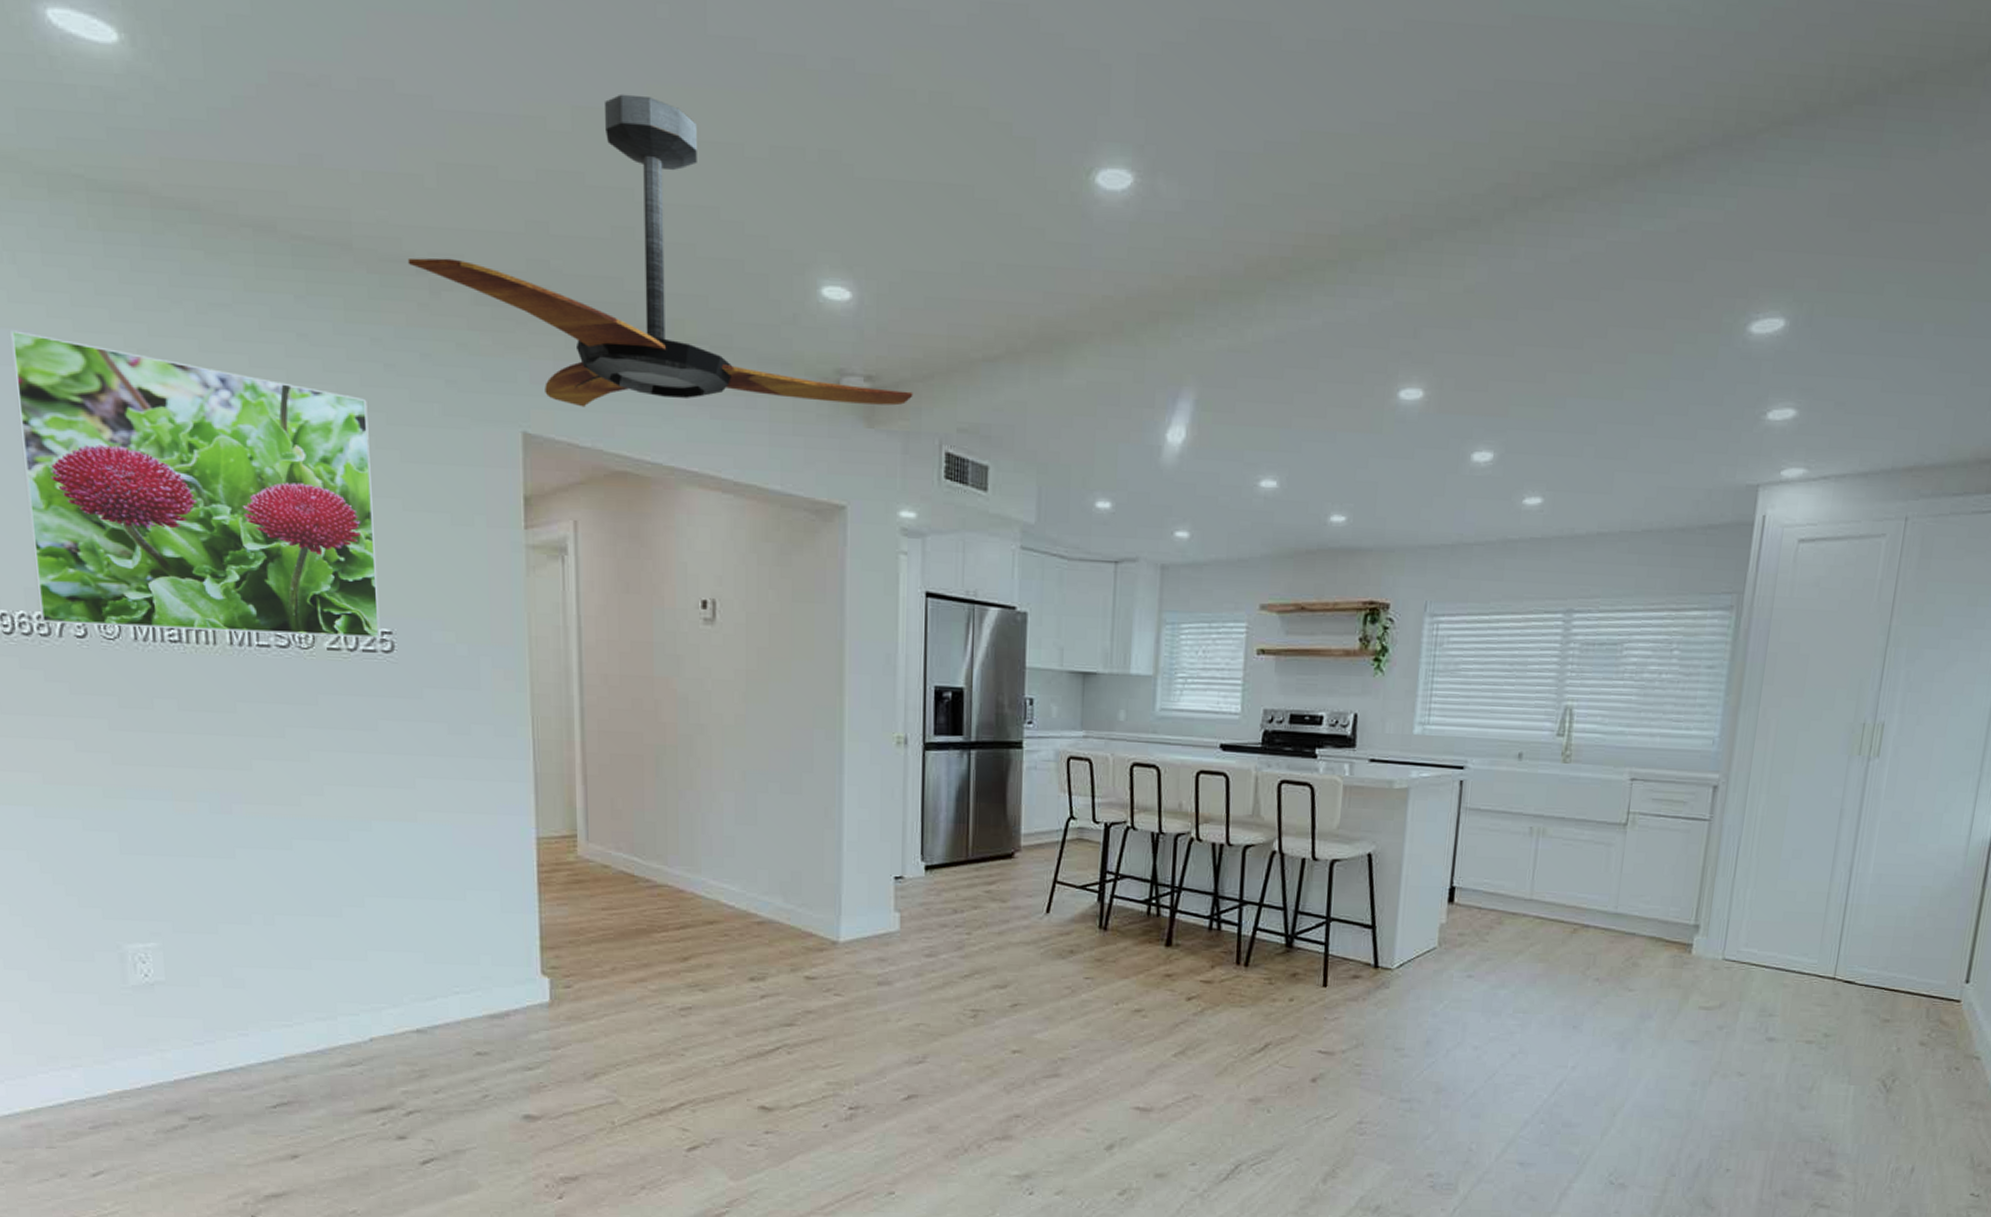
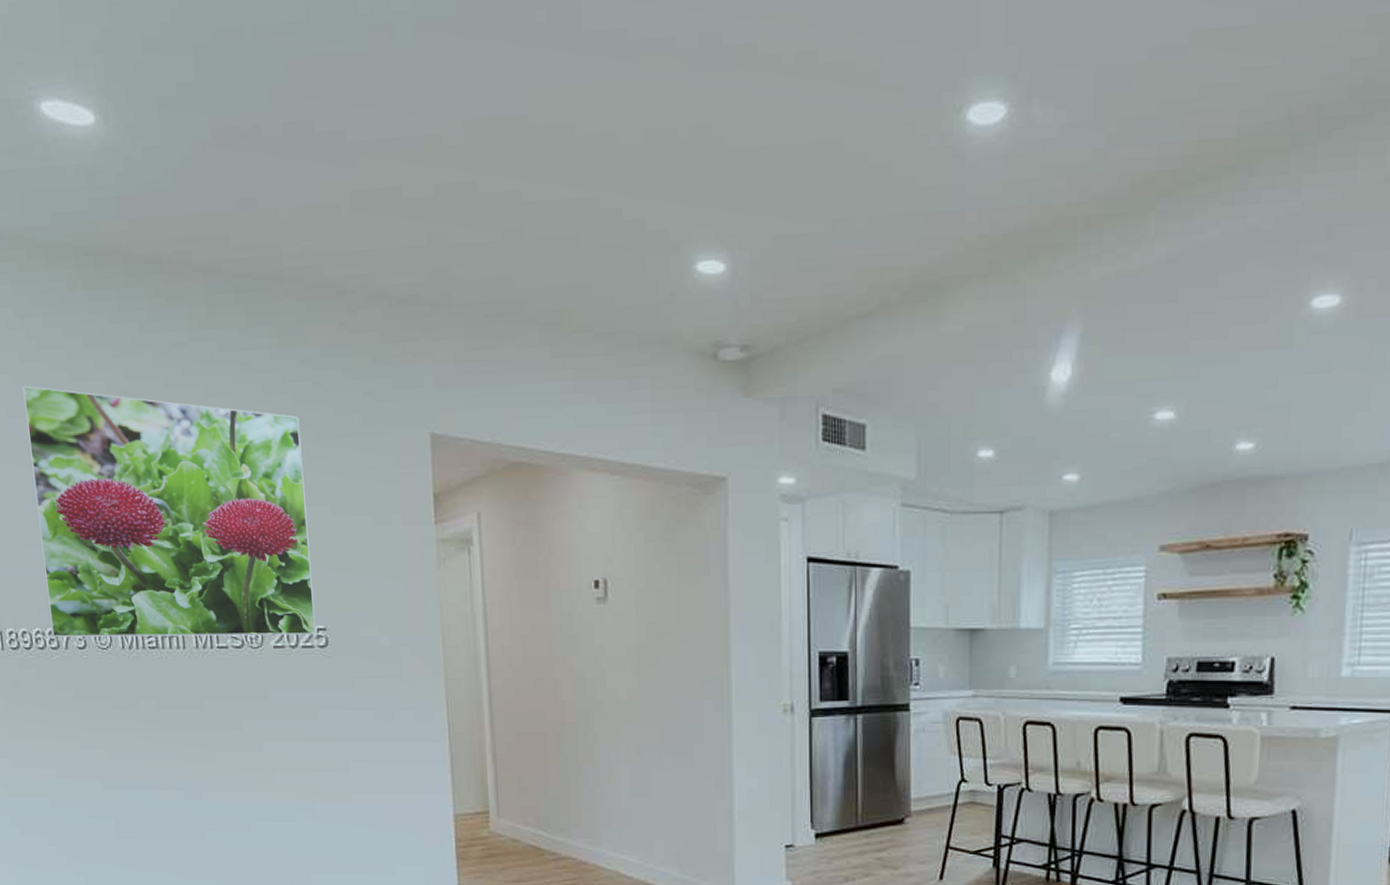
ceiling fan: present [407,93,913,408] -> none [329,100,789,405]

